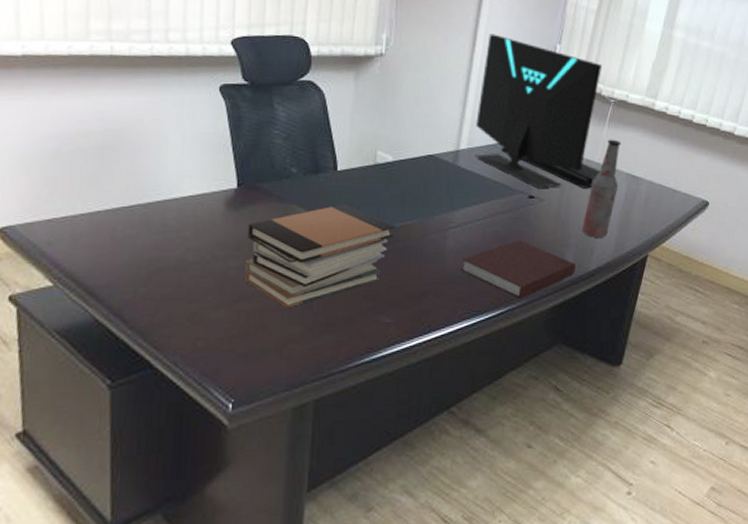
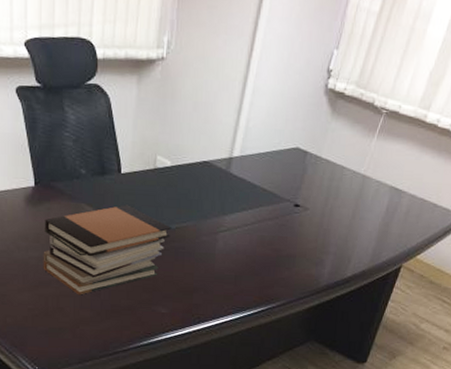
notebook: present [461,240,575,299] -> none [228,245,333,299]
computer monitor: present [475,34,603,189] -> none [246,37,378,200]
bottle: present [581,139,622,238] -> none [341,151,389,247]

